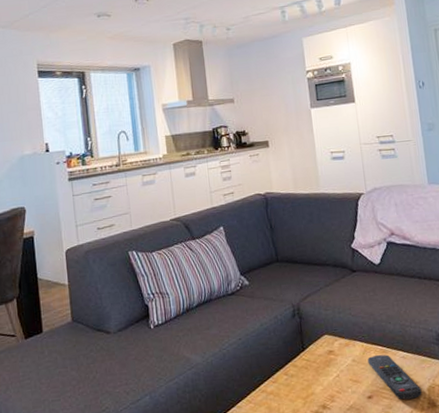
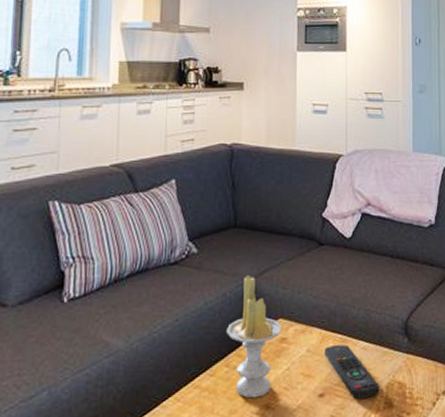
candle: none [282,301,328,400] -> present [227,275,282,399]

